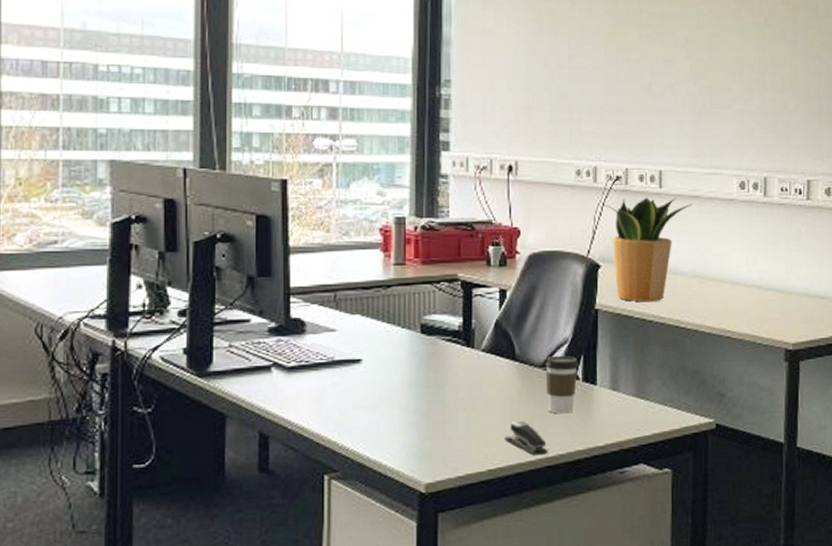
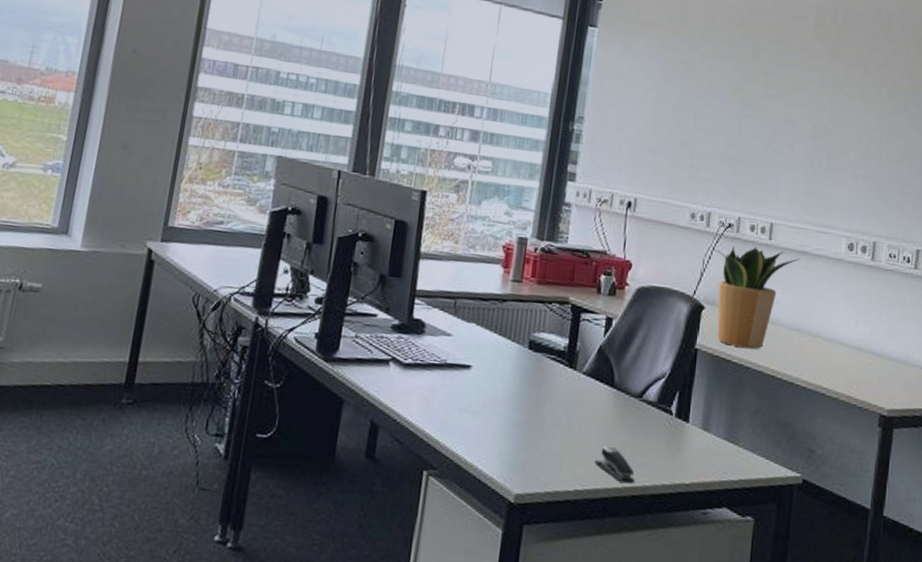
coffee cup: present [545,355,579,414] -> none [639,387,674,447]

